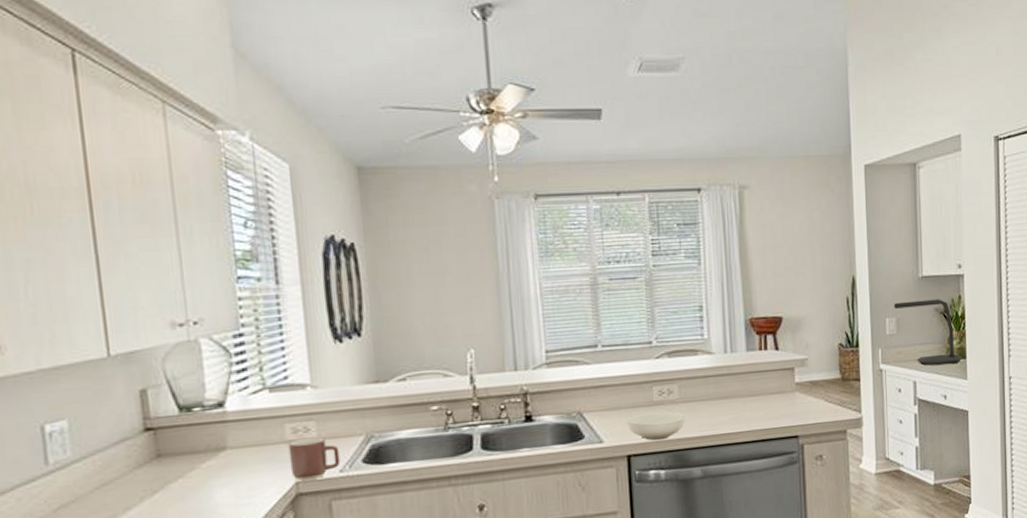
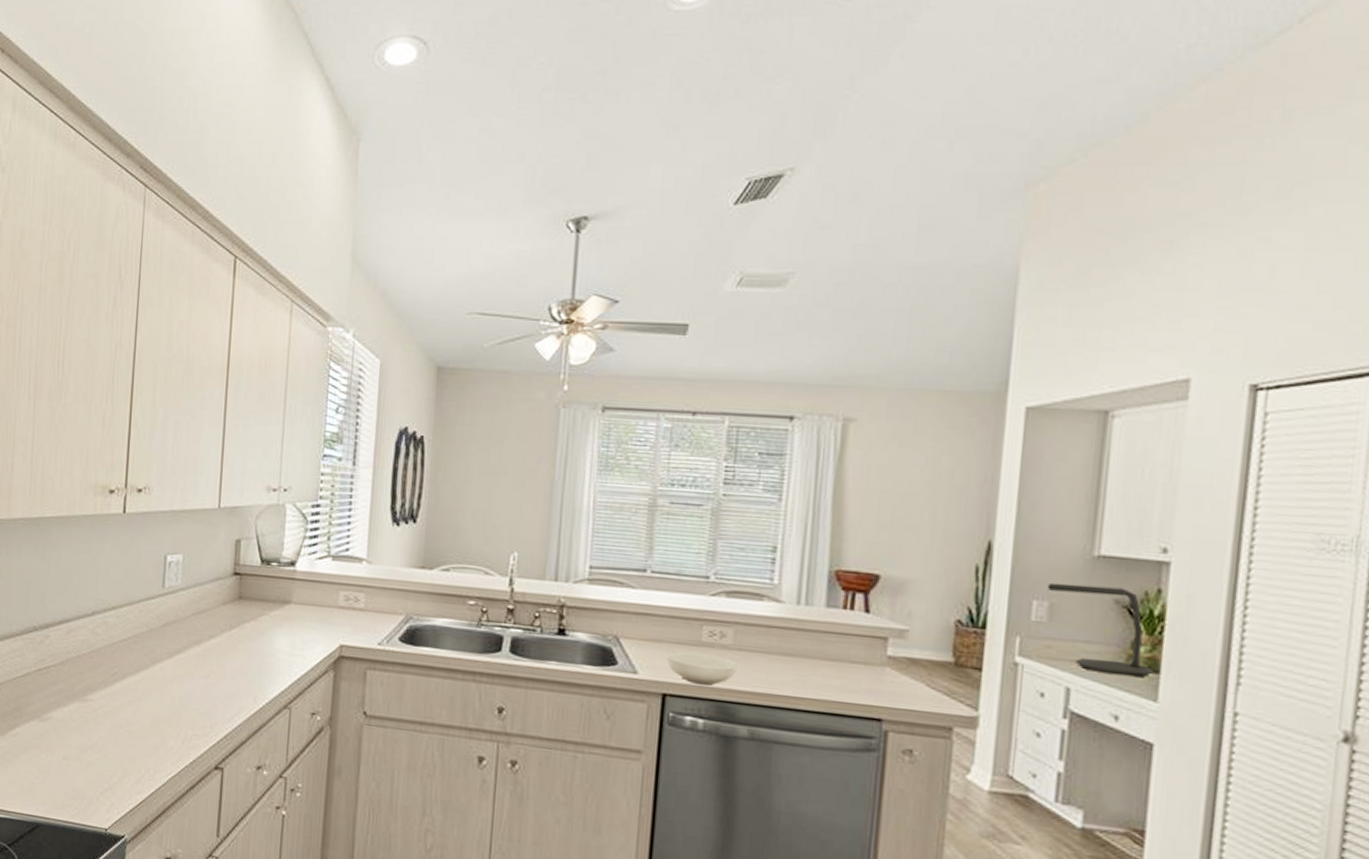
mug: present [288,437,341,480] -> none [338,607,381,646]

